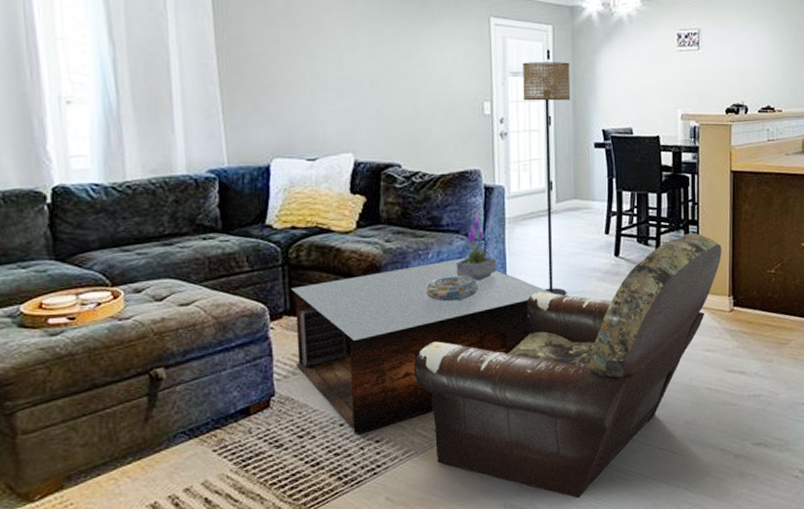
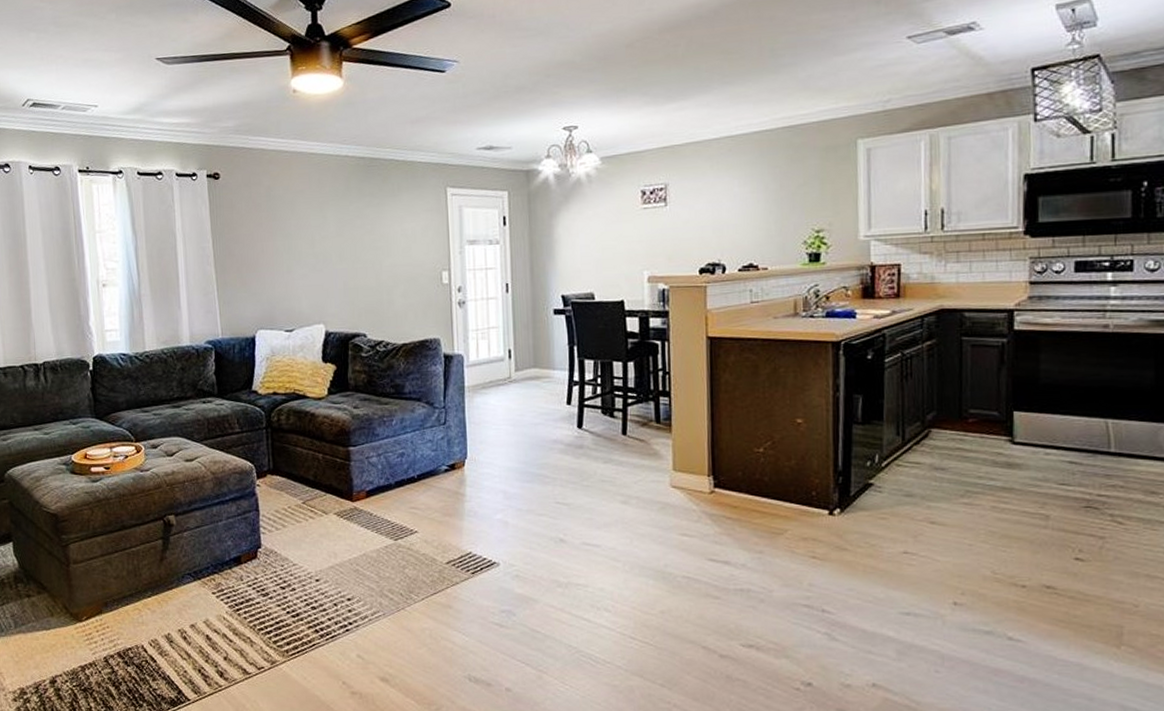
coffee table: present [292,258,554,435] -> none [274,426,515,591]
armchair: present [413,233,722,499] -> none [380,405,699,681]
decorative bowl: present [425,275,479,302] -> none [390,443,441,468]
potted plant: present [456,214,497,281] -> none [418,382,458,449]
floor lamp: present [522,62,571,296] -> none [479,227,528,468]

